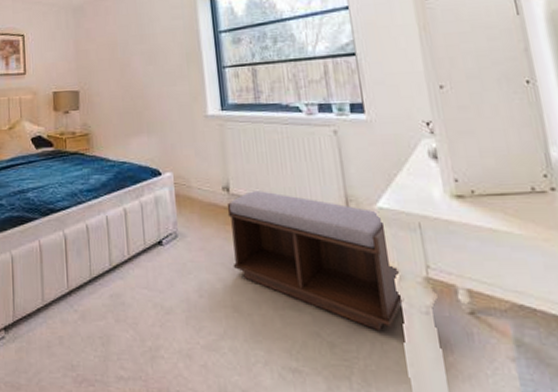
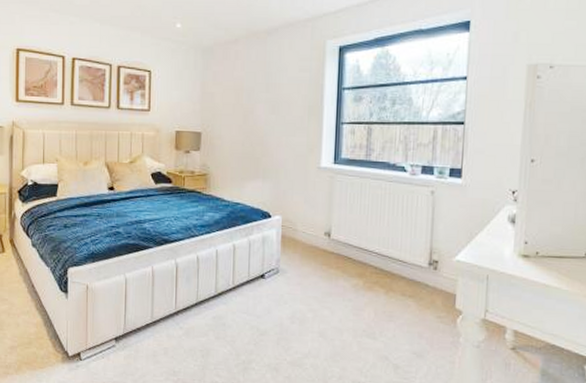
bench: present [226,191,404,330] -> none [324,238,462,358]

